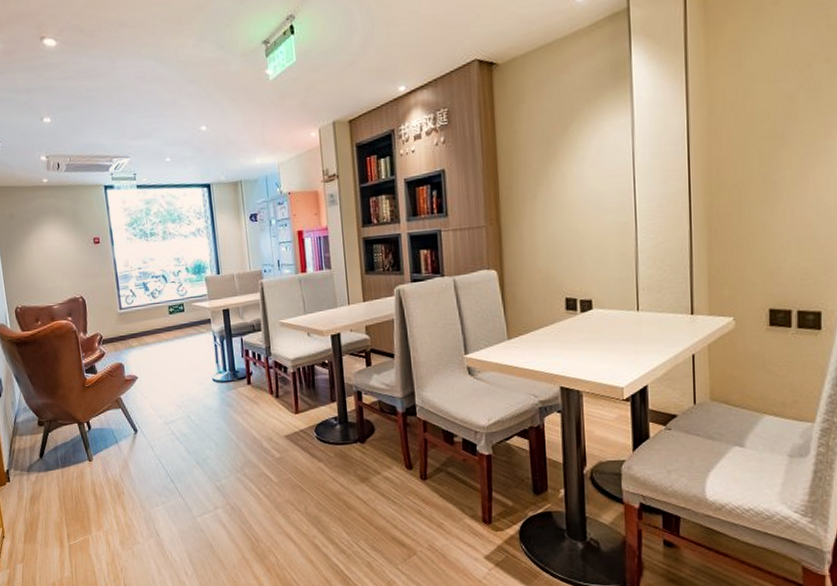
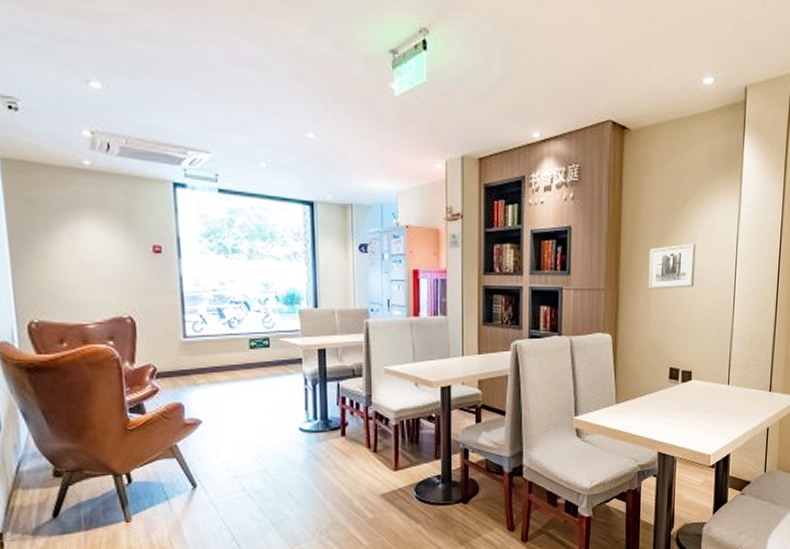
wall art: none [530,166,586,220] -> present [648,243,696,290]

